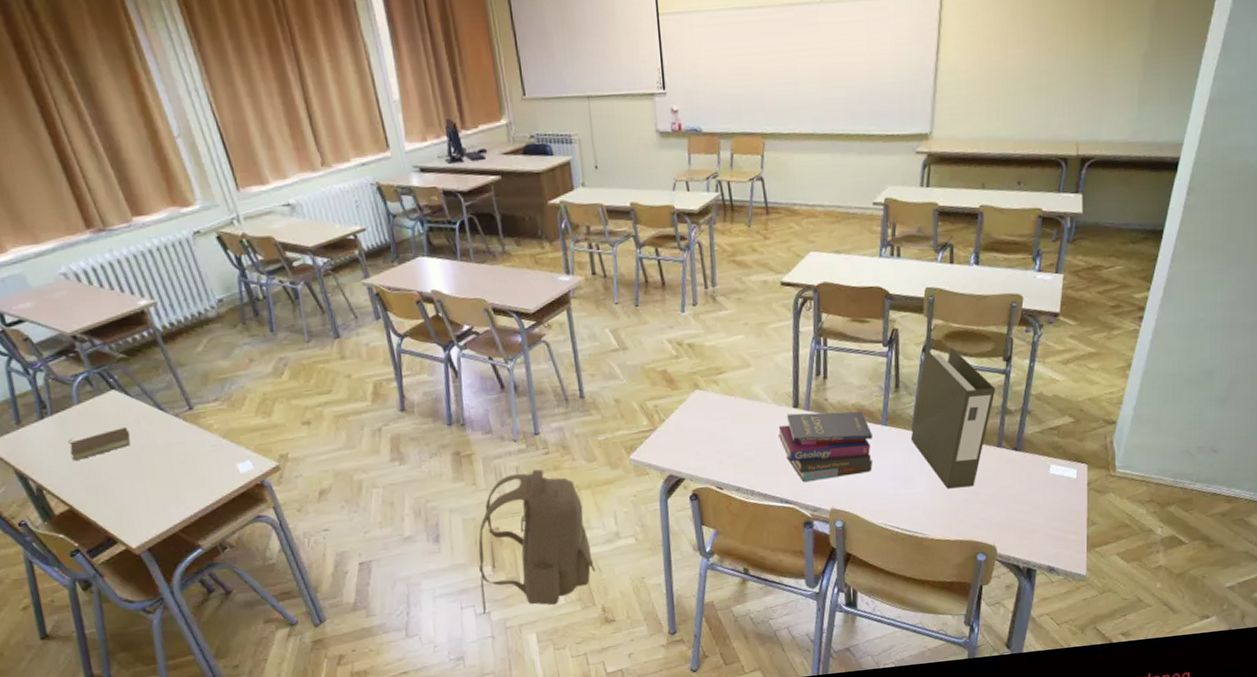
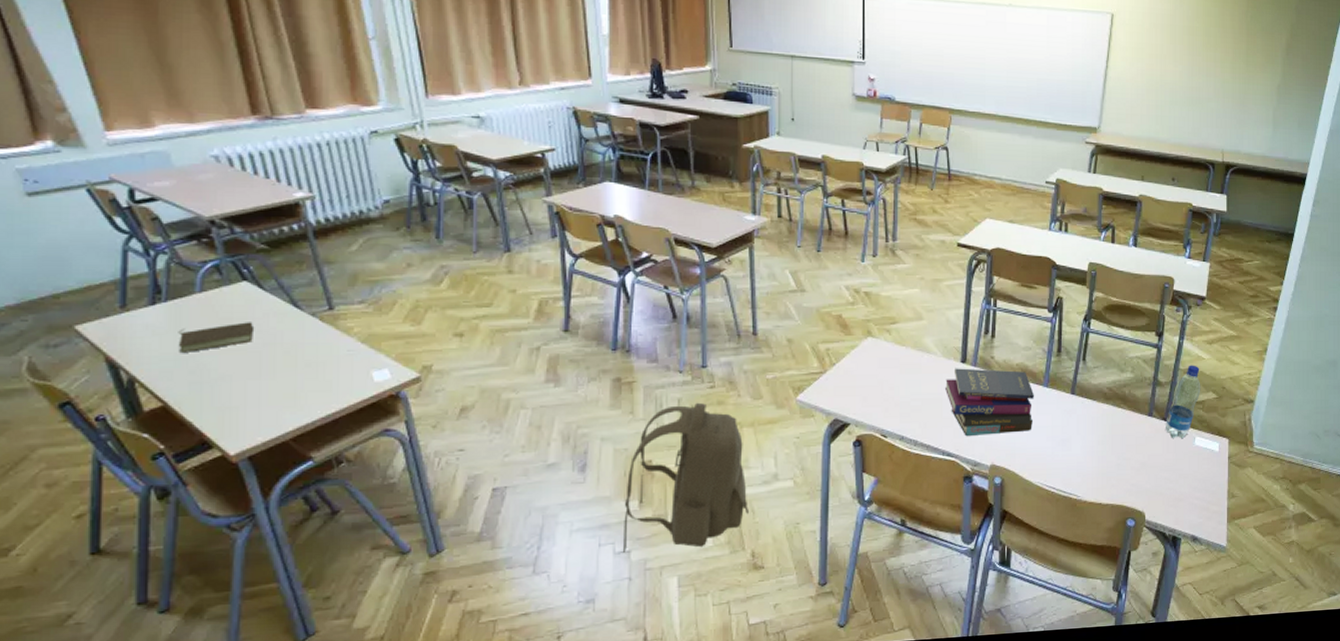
binder: present [910,347,996,489] -> none [1069,317,1149,453]
bottle: none [1015,388,1056,468] -> present [1164,365,1201,439]

